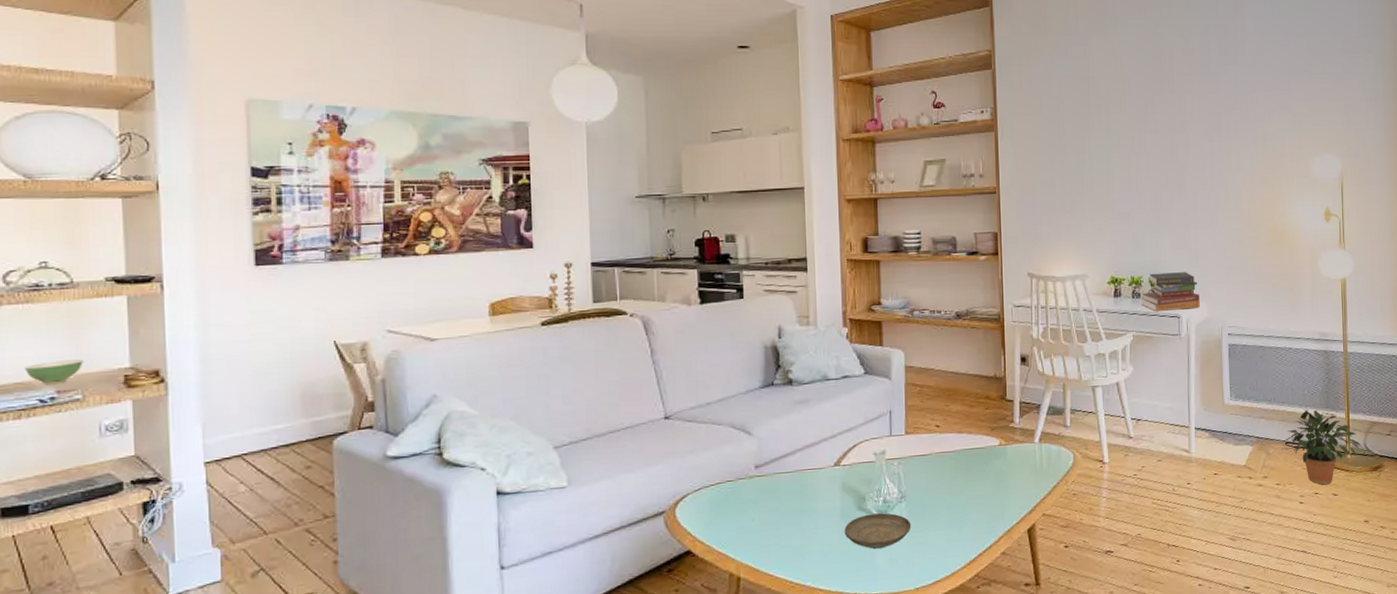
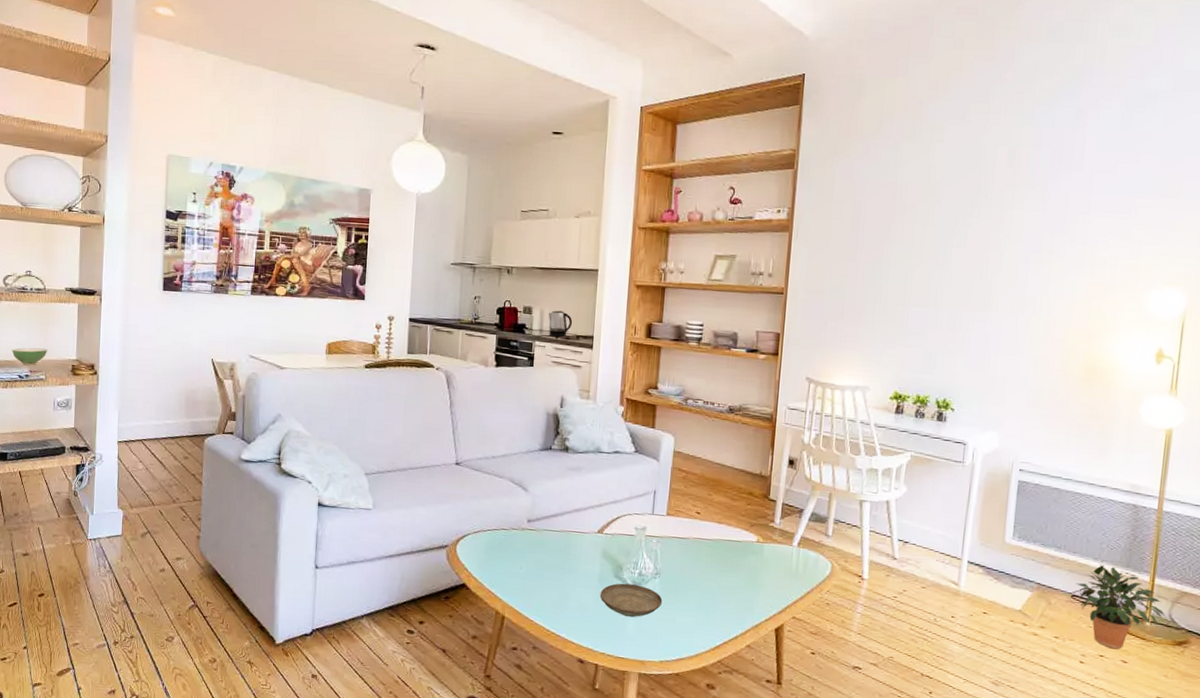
kettle: none [754,235,782,264] -> present [548,310,573,337]
books: present [1141,272,1200,312] -> none [924,394,992,438]

